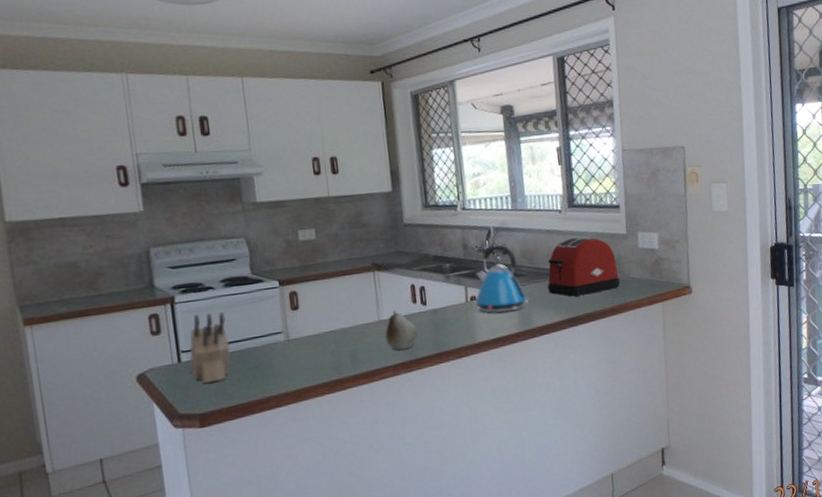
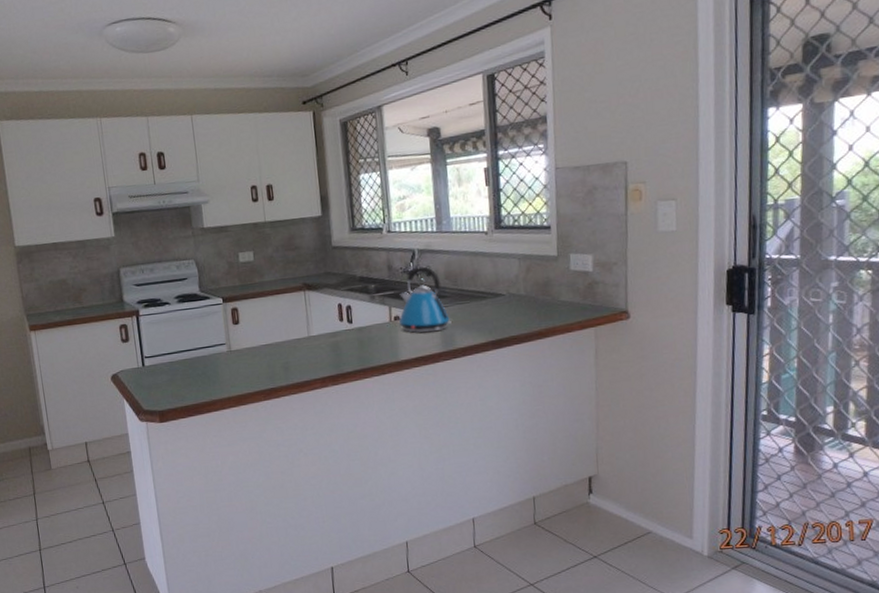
knife block: present [190,312,230,384] -> none [151,325,183,386]
fruit: present [385,310,418,351] -> none [314,327,344,365]
toaster: present [547,237,620,297] -> none [471,259,548,319]

